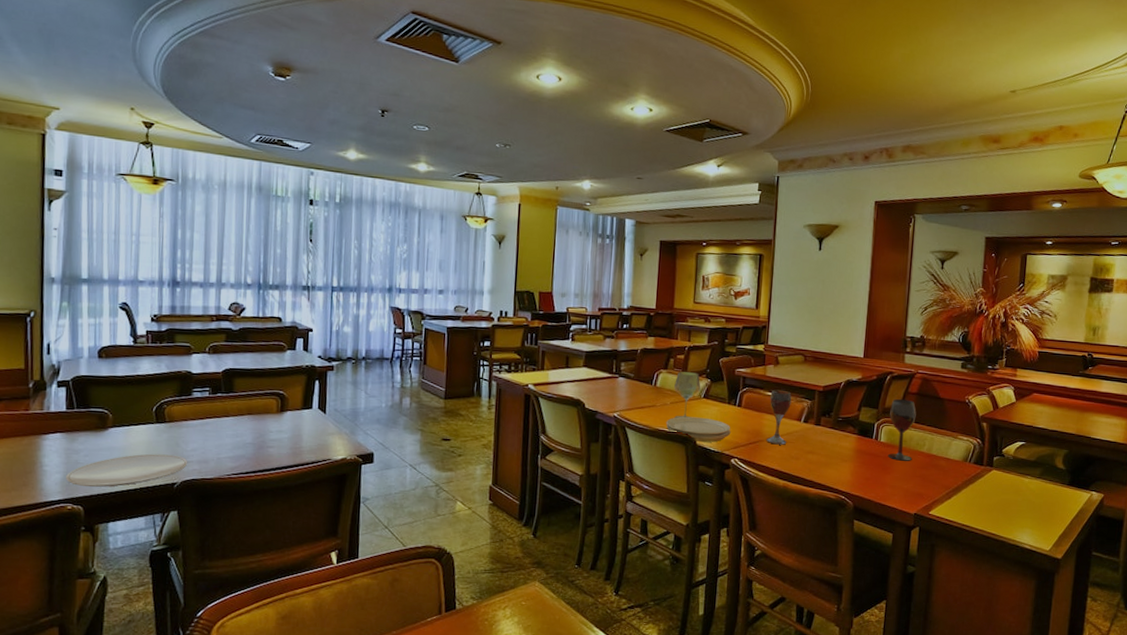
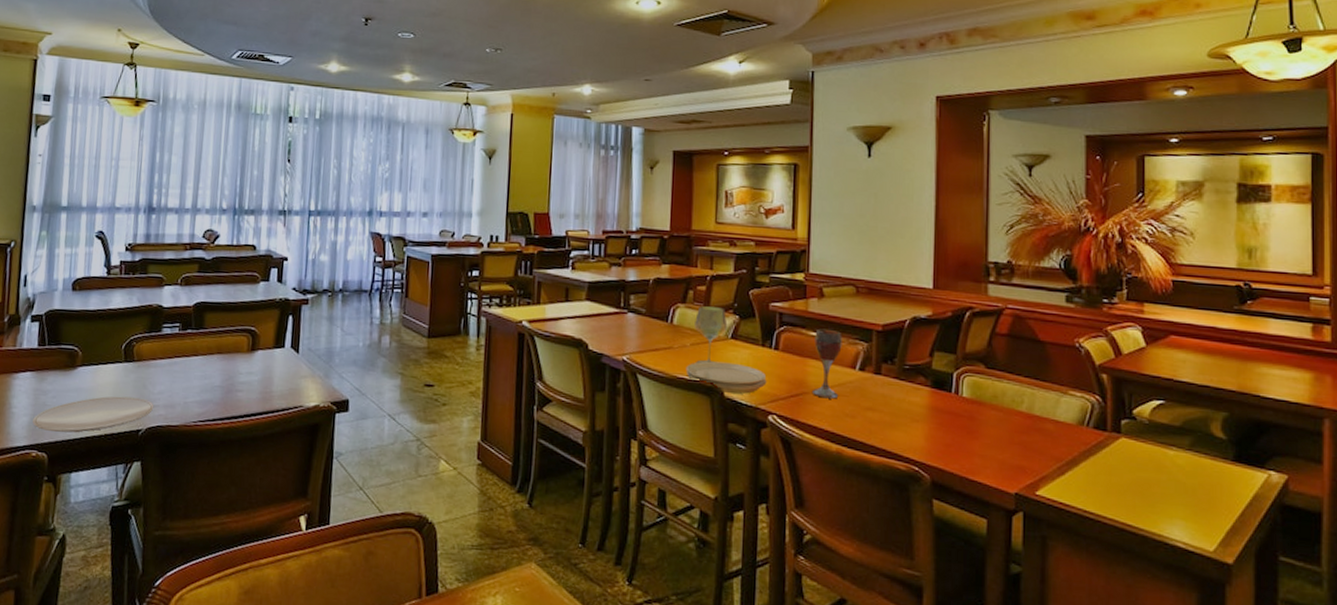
wine glass: present [887,399,916,461] -> none [973,342,1009,423]

